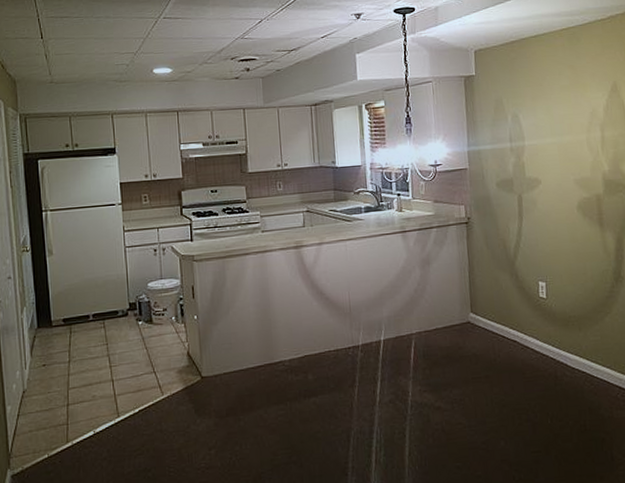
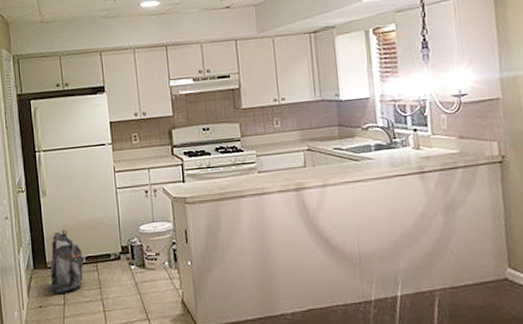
backpack: none [56,288,90,352] -> present [50,229,83,295]

